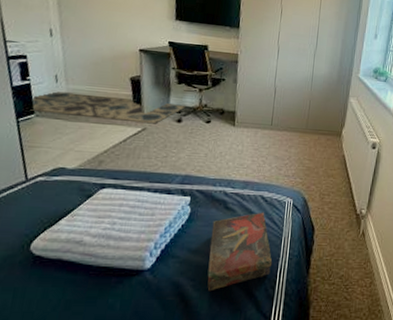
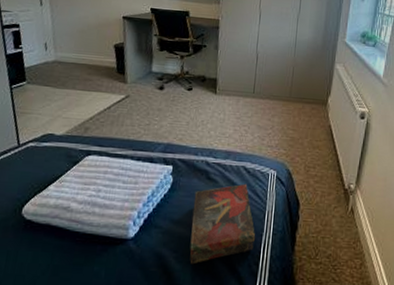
rug: present [30,91,186,124] -> none [22,59,168,92]

